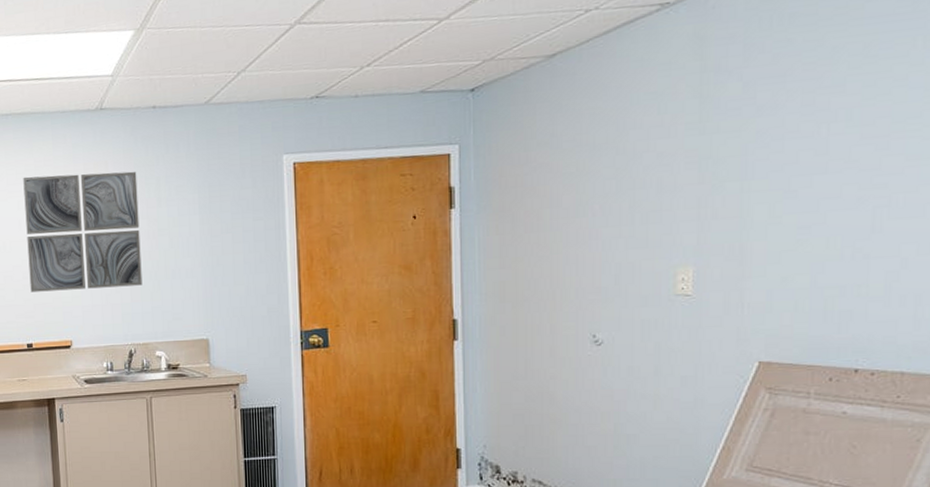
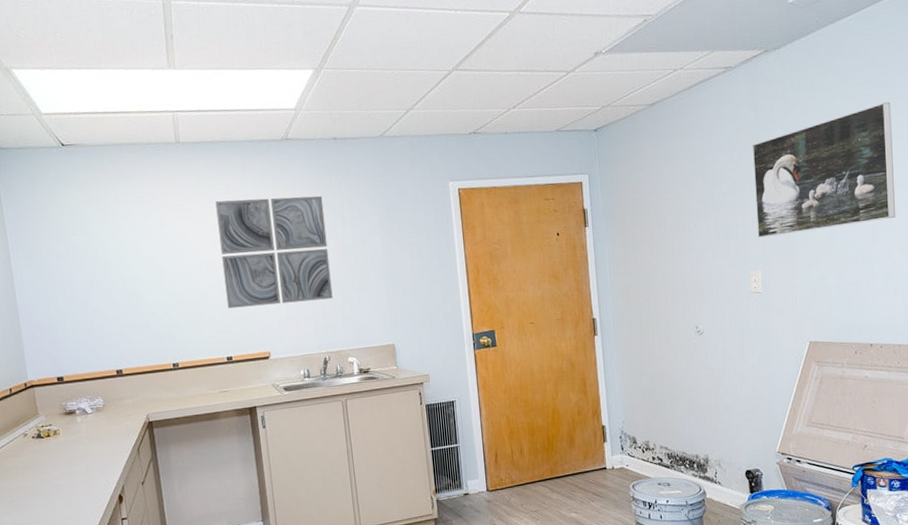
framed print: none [691,40,918,225] -> present [752,102,896,238]

